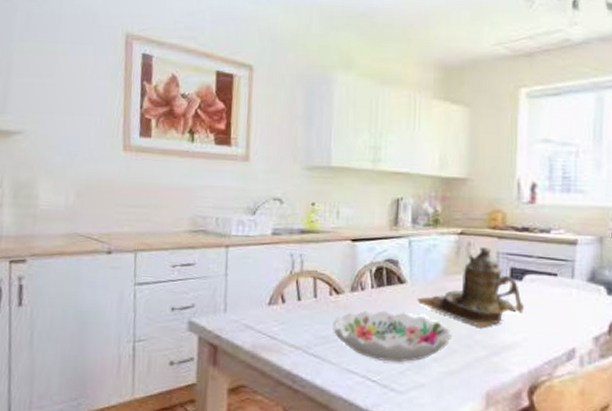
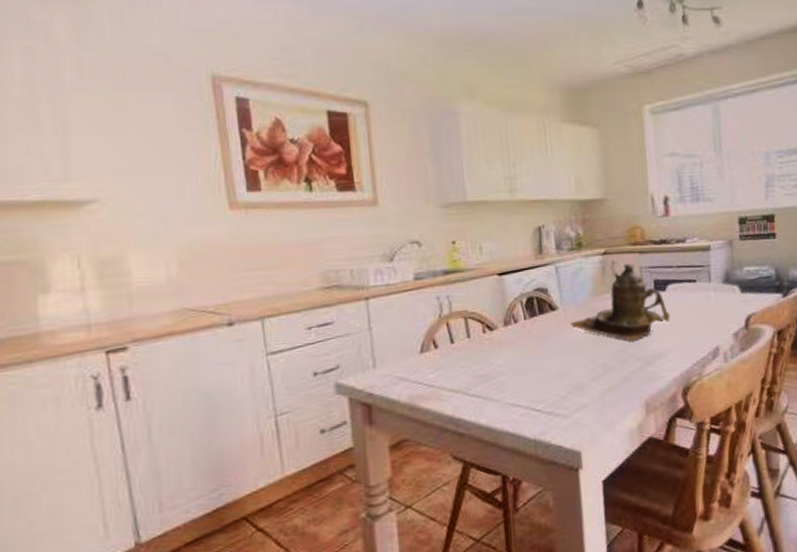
decorative bowl: present [333,310,452,362] -> none [490,338,607,390]

